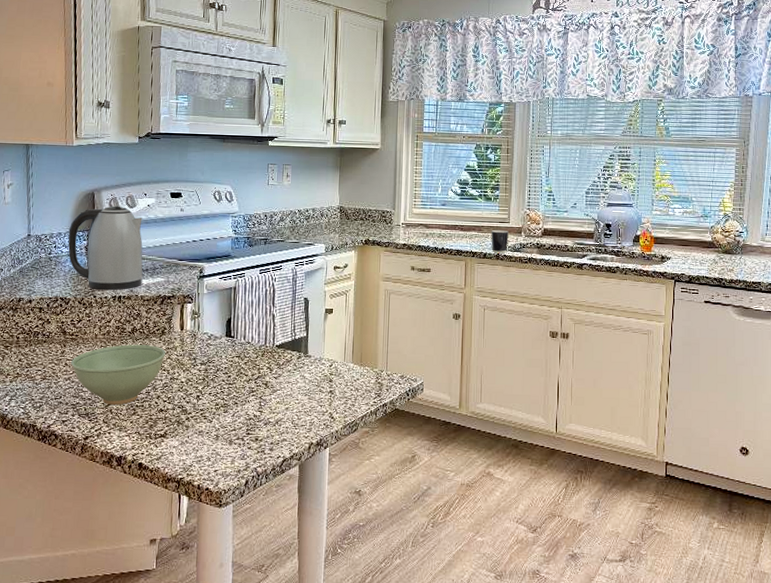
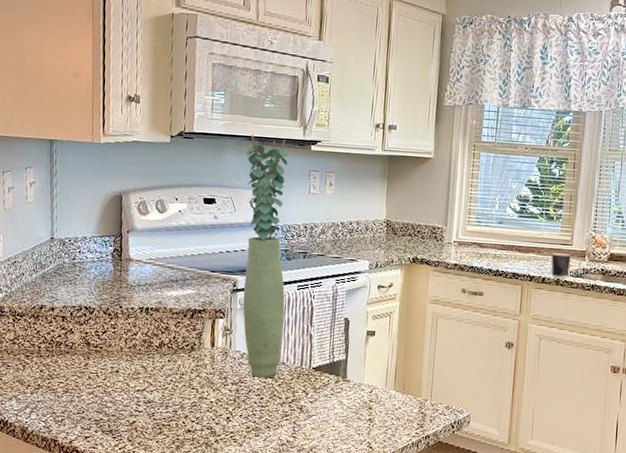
kettle: present [68,206,143,291] -> none [93,210,173,302]
bowl: present [70,344,165,406] -> none [94,359,195,424]
vase: none [209,134,249,357] -> present [243,135,288,378]

